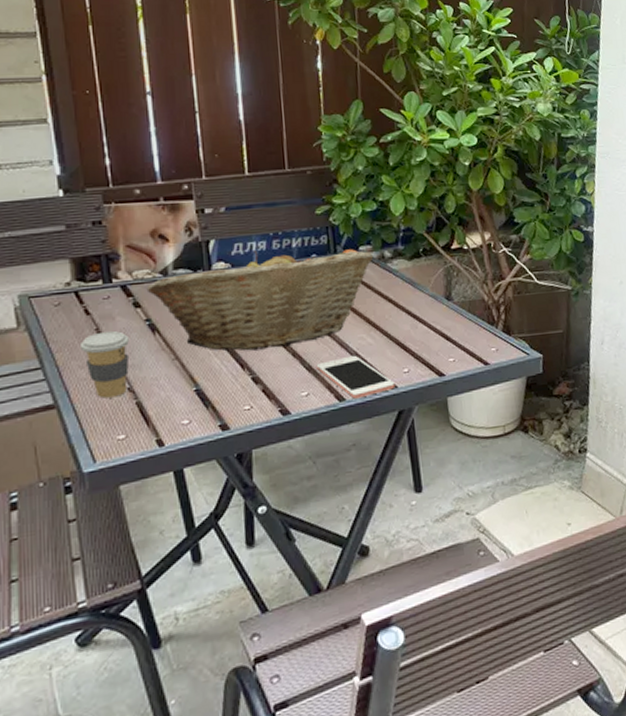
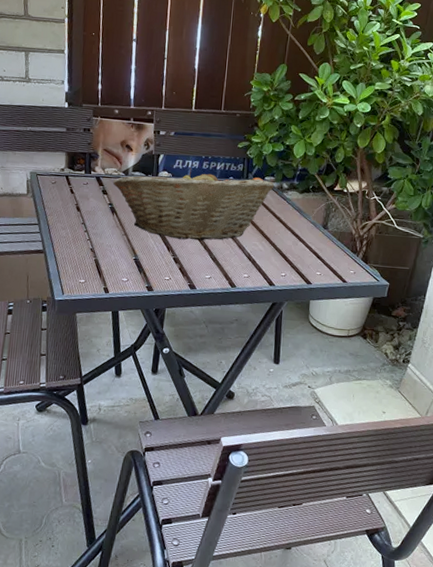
coffee cup: present [79,331,129,399] -> none [64,207,96,253]
cell phone: present [316,355,396,399] -> none [219,256,274,288]

